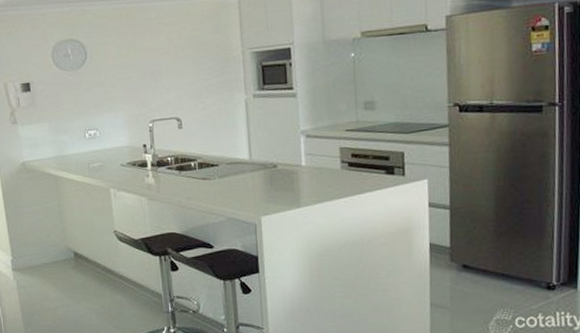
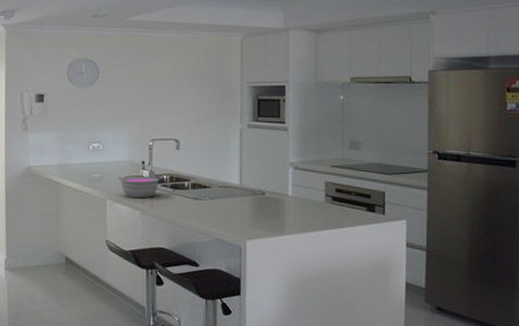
bowl: none [122,159,164,185] -> present [120,175,160,199]

